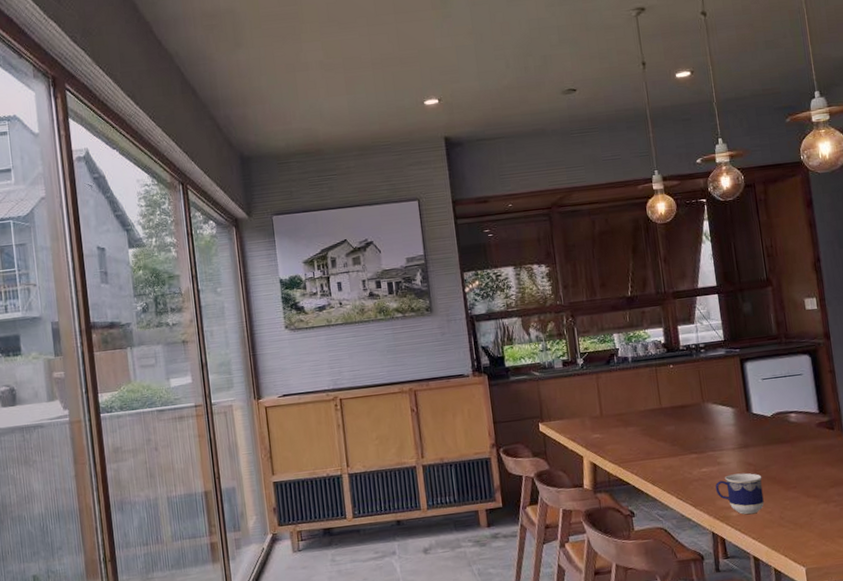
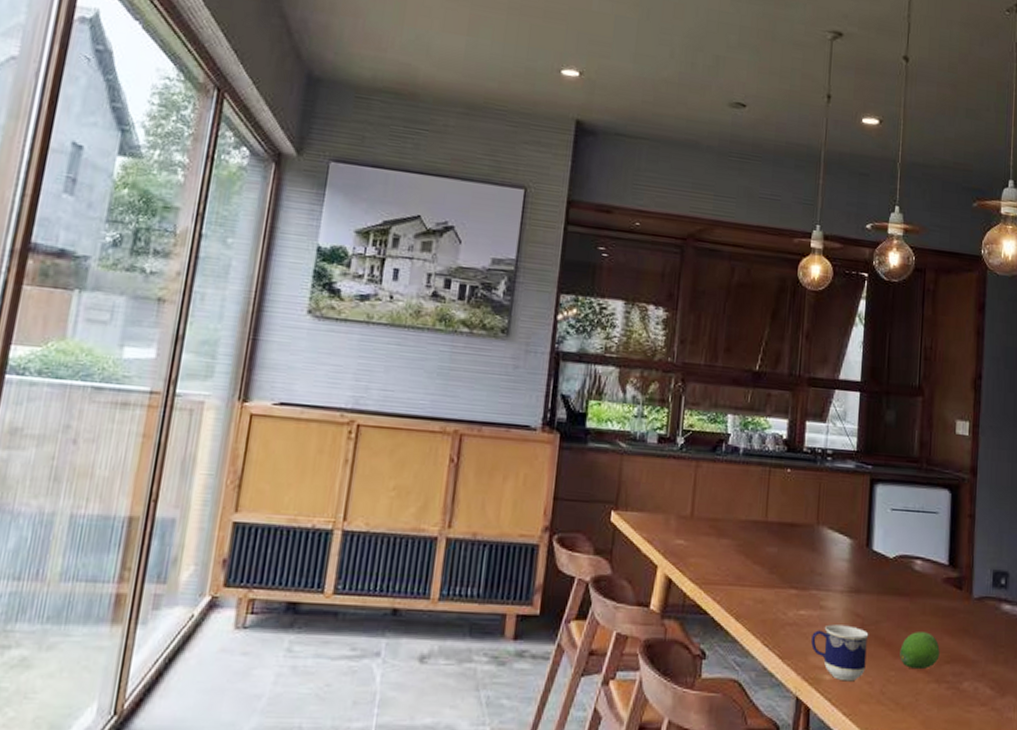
fruit: none [790,467,824,496] -> present [900,632,940,670]

